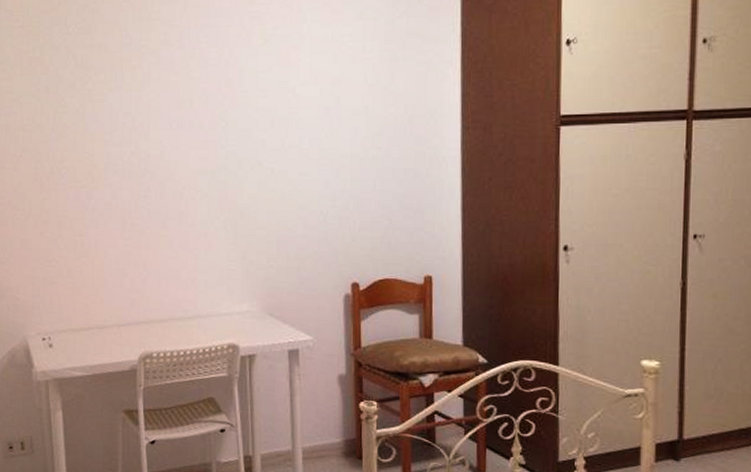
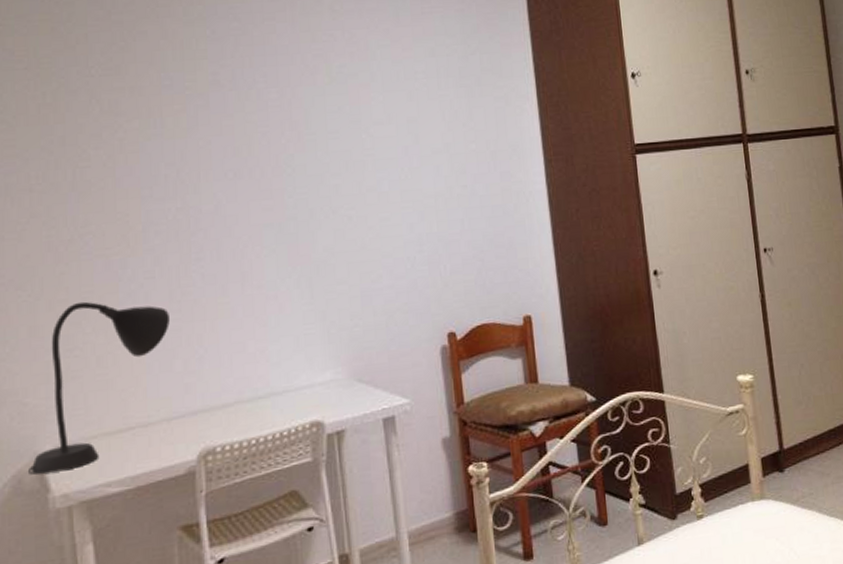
desk lamp: none [18,223,122,354] -> present [27,301,170,476]

